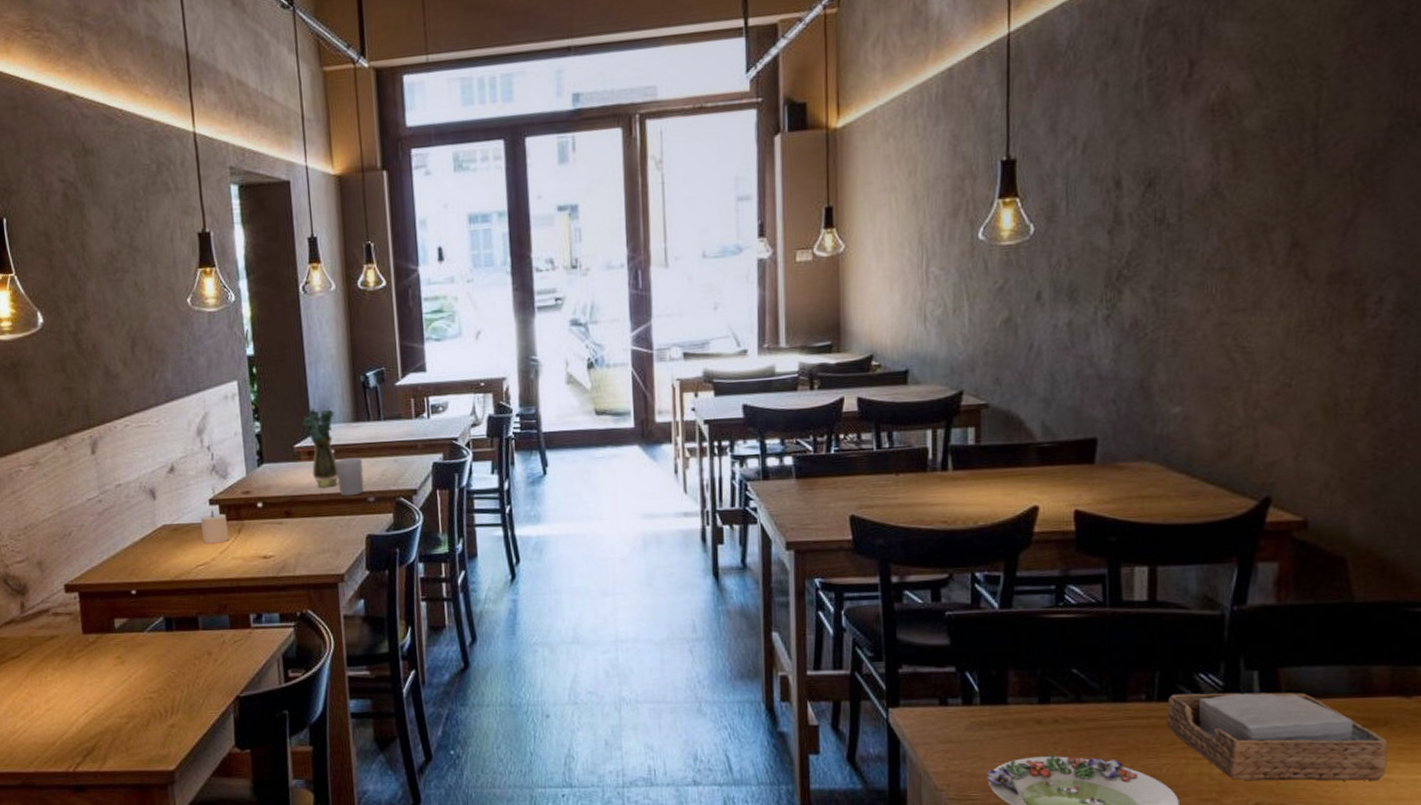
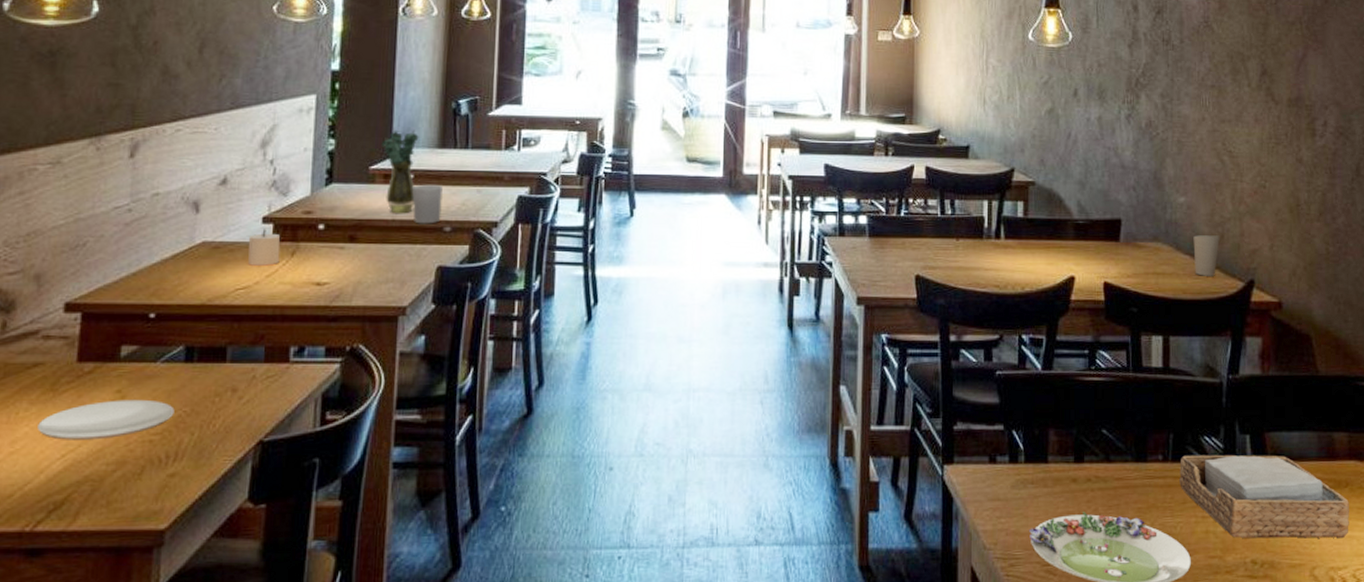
plate: none [63,663,165,699] -> present [38,399,175,440]
cup: none [1190,448,1226,497] -> present [1193,235,1220,276]

